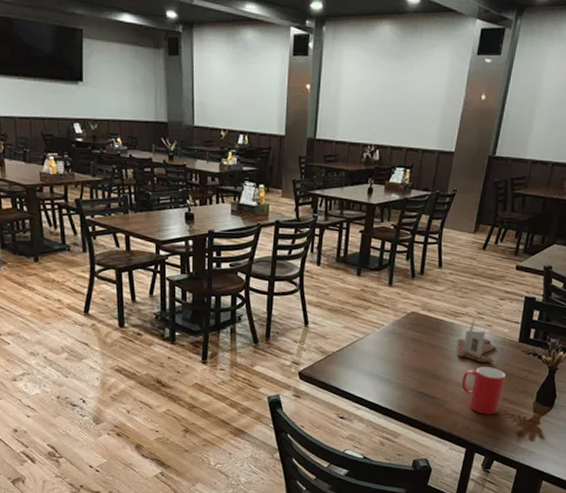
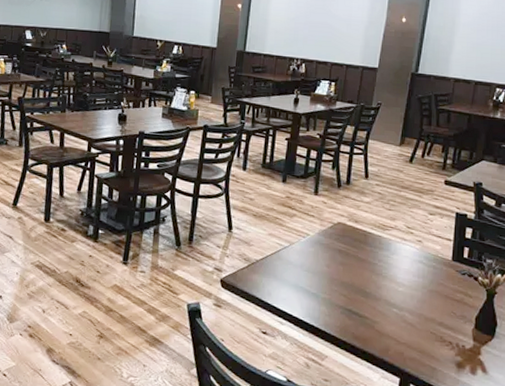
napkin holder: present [457,319,496,364] -> none [386,233,428,283]
cup: present [461,367,506,415] -> none [392,285,441,341]

